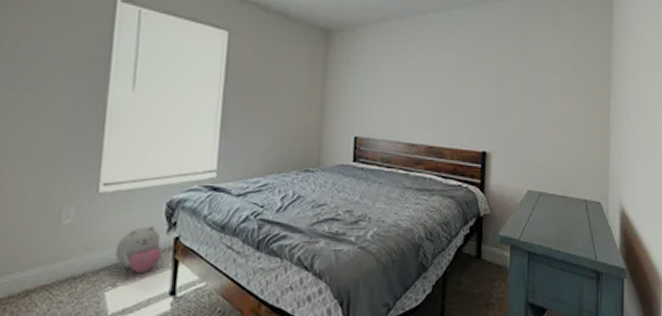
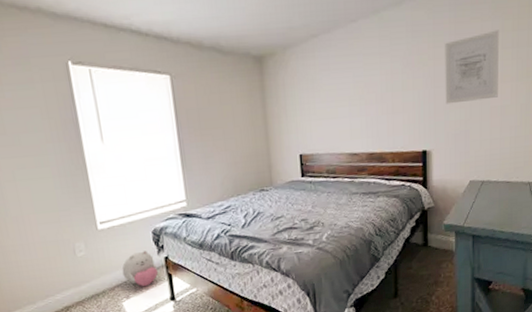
wall art: none [507,45,559,110] -> present [445,30,499,104]

